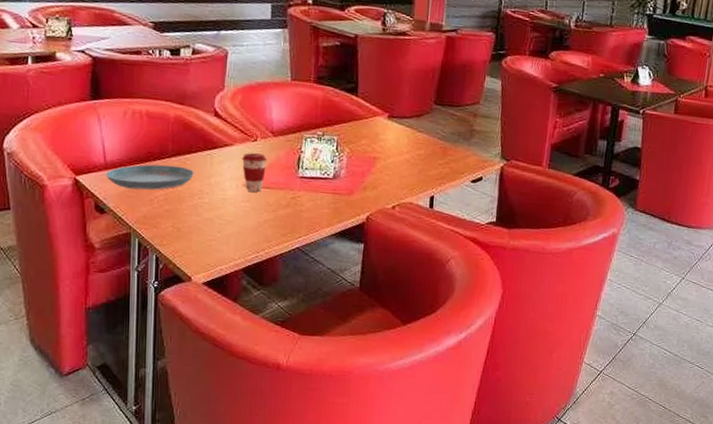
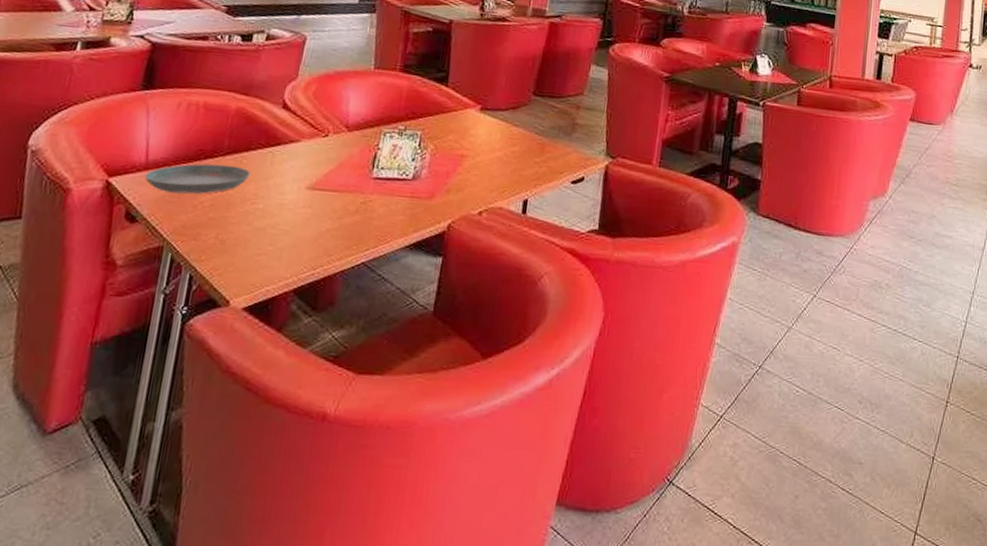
coffee cup: present [241,153,267,192] -> none [307,150,338,196]

